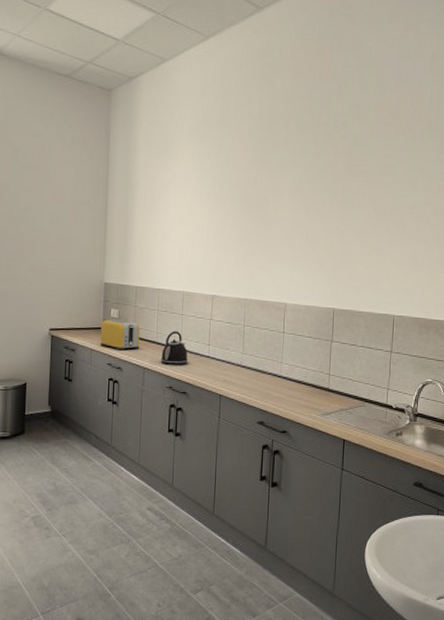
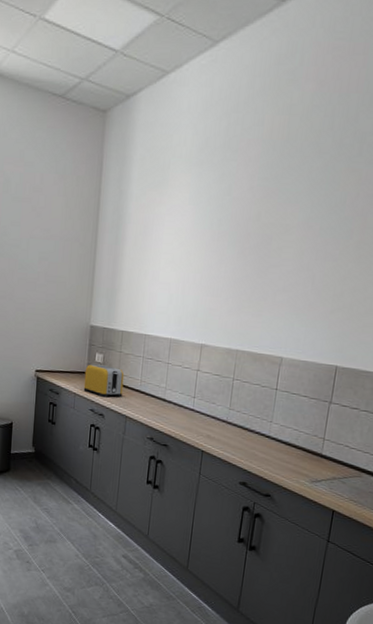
kettle: present [160,331,188,366] -> none [143,380,172,417]

